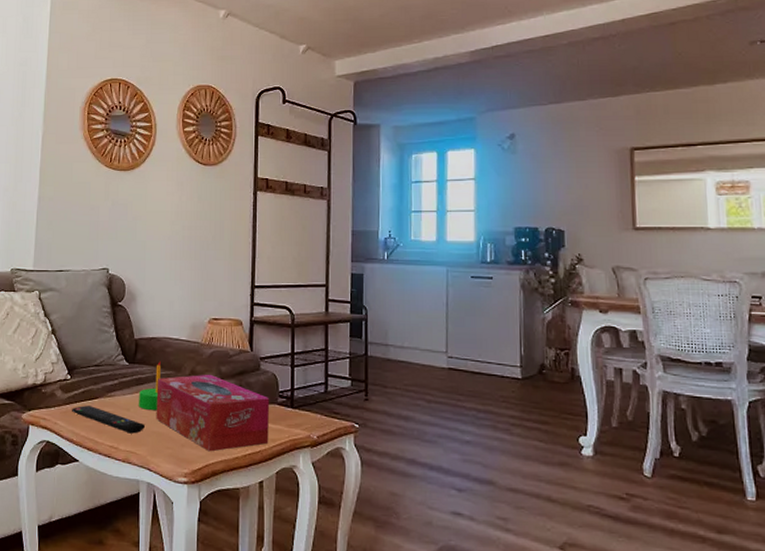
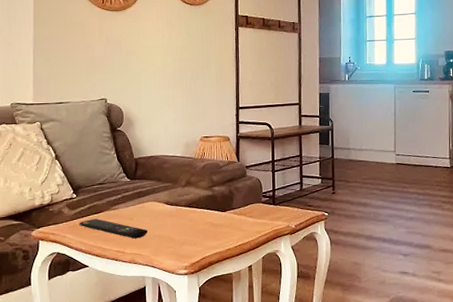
candle: present [139,360,161,411] -> none [141,175,160,218]
tissue box: present [156,375,270,452] -> none [156,184,256,247]

